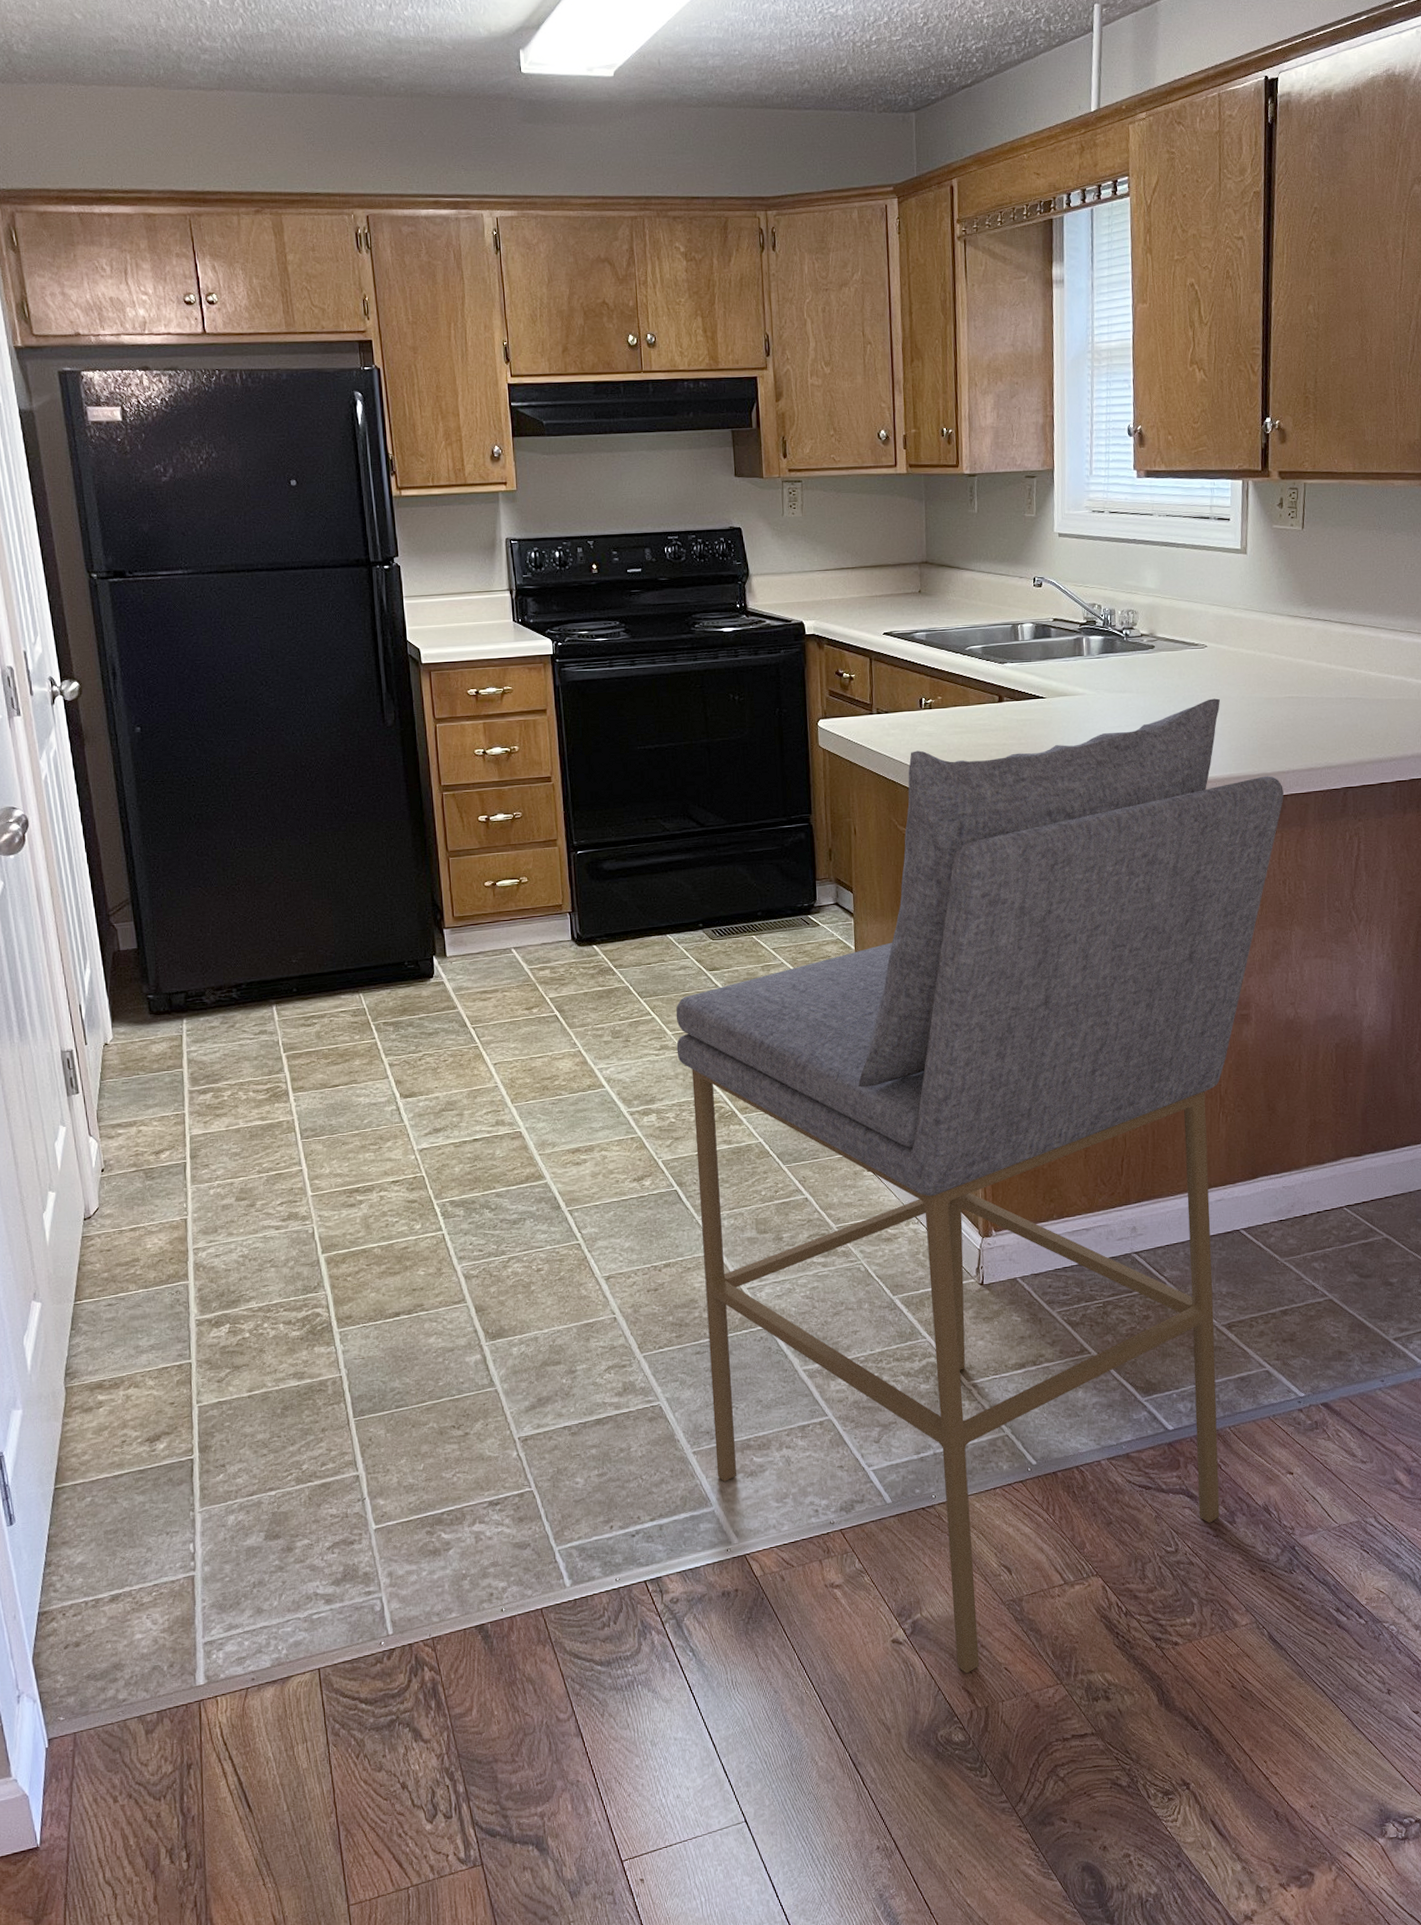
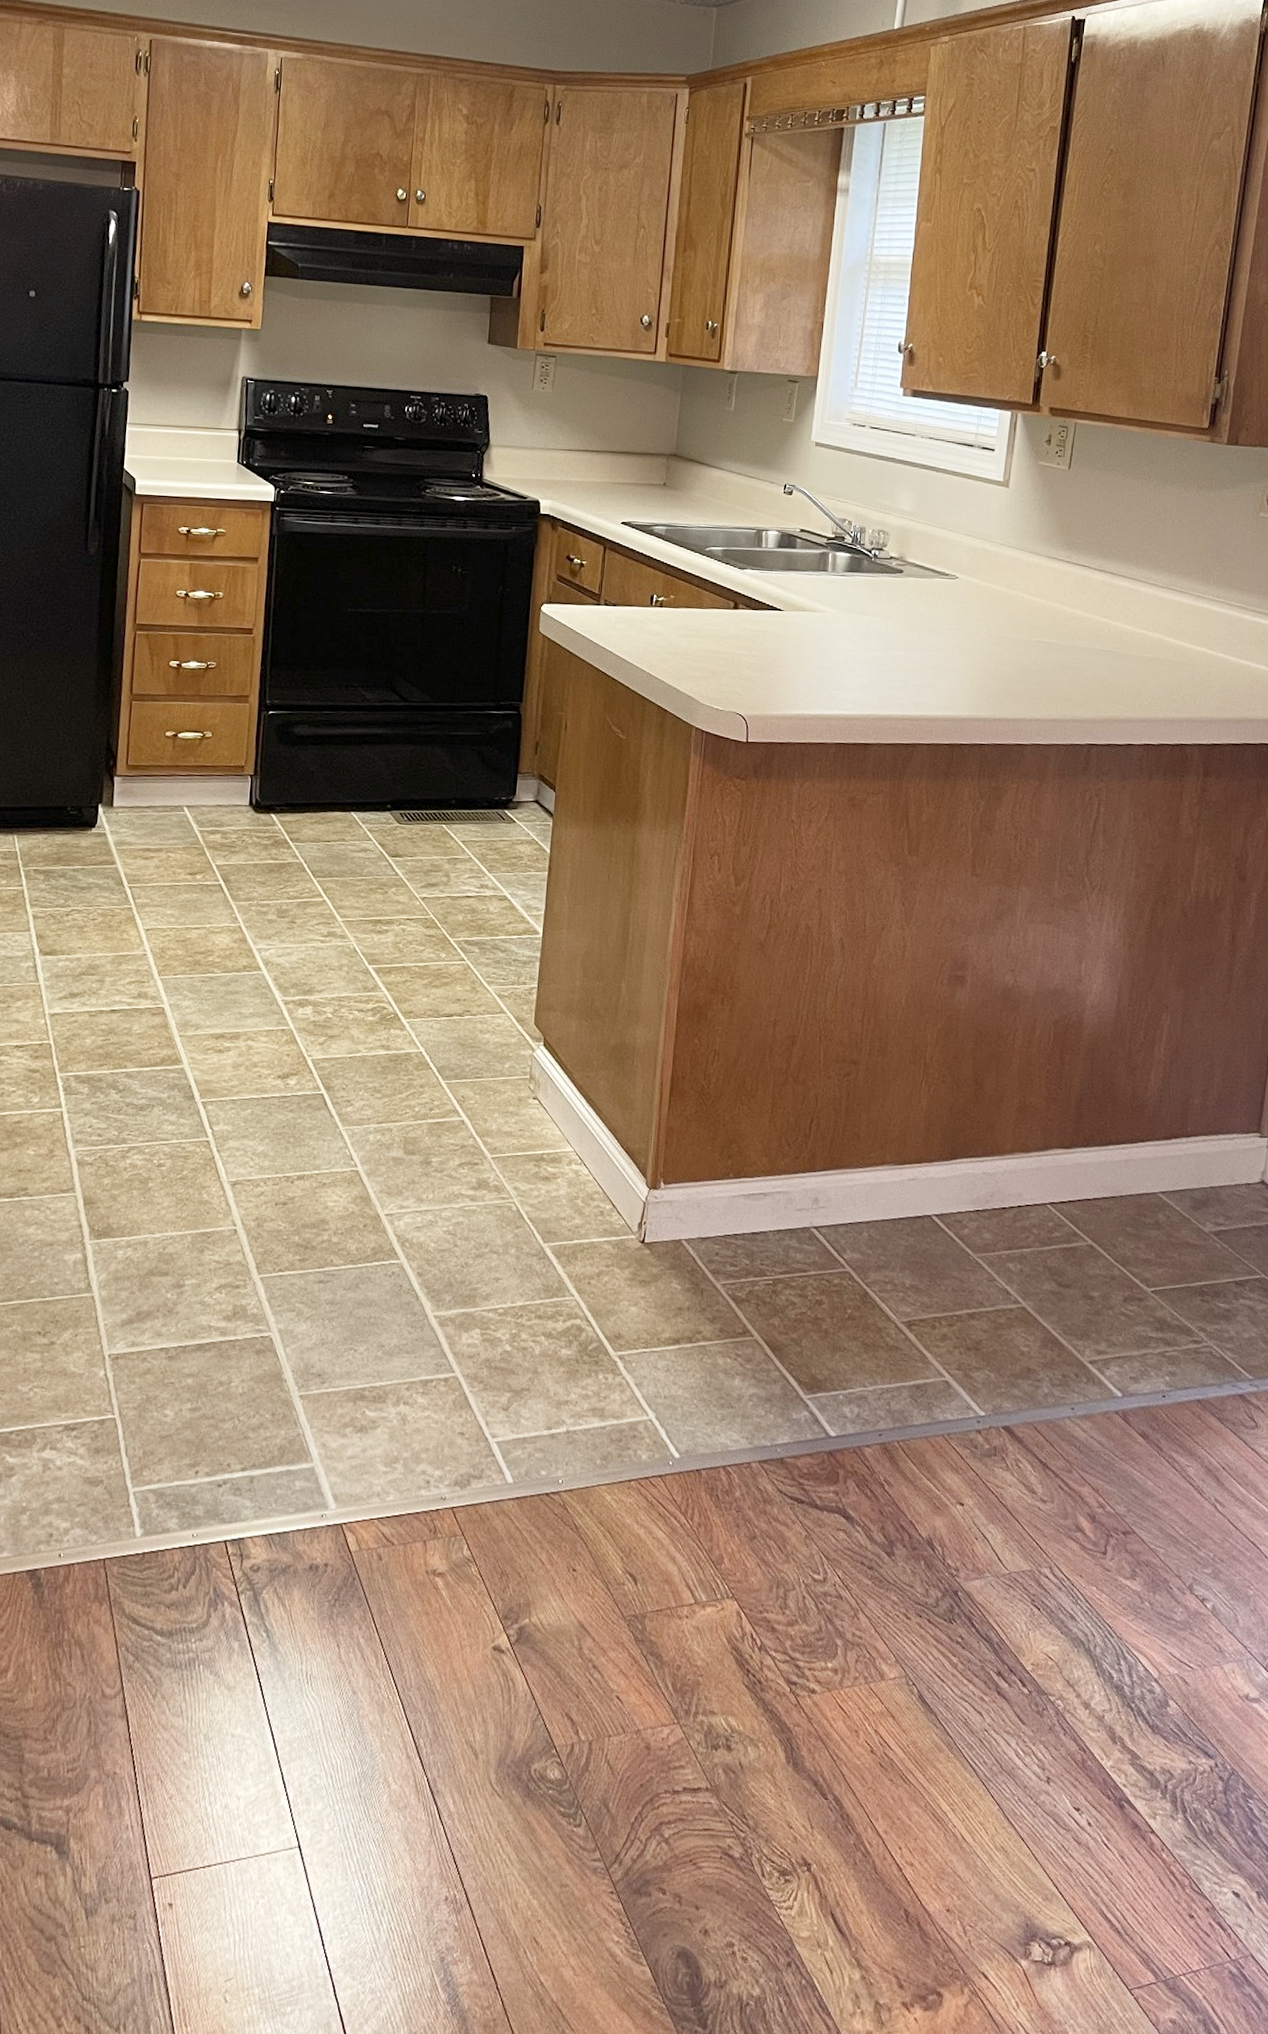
bar stool: present [676,698,1284,1674] -> none [323,633,1024,1698]

